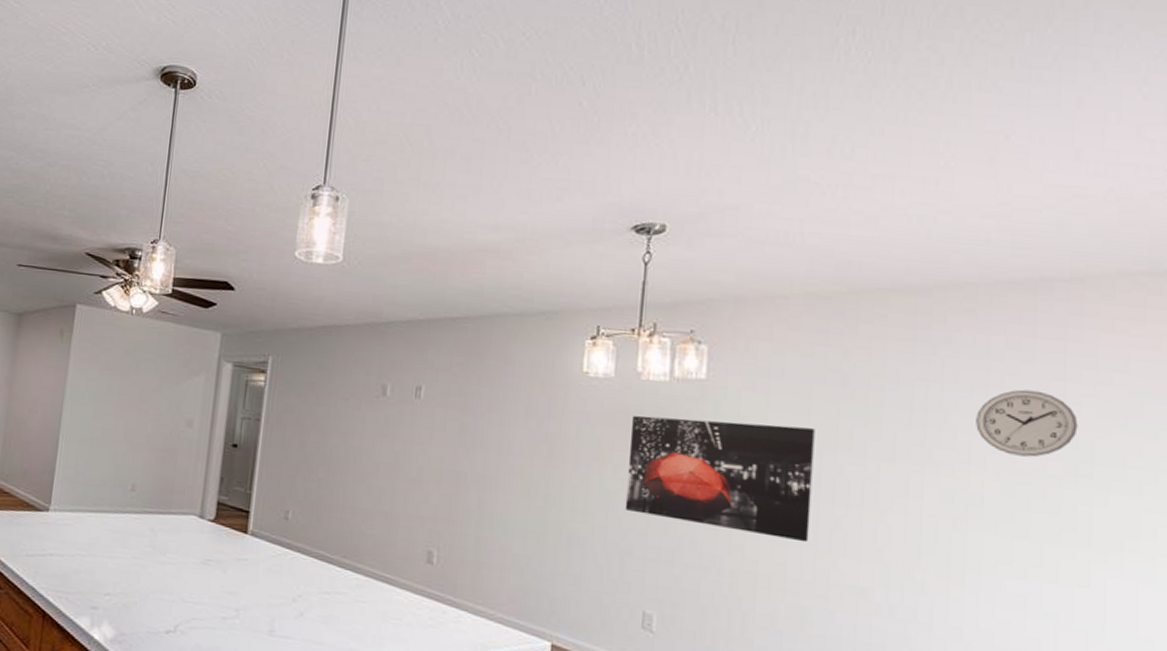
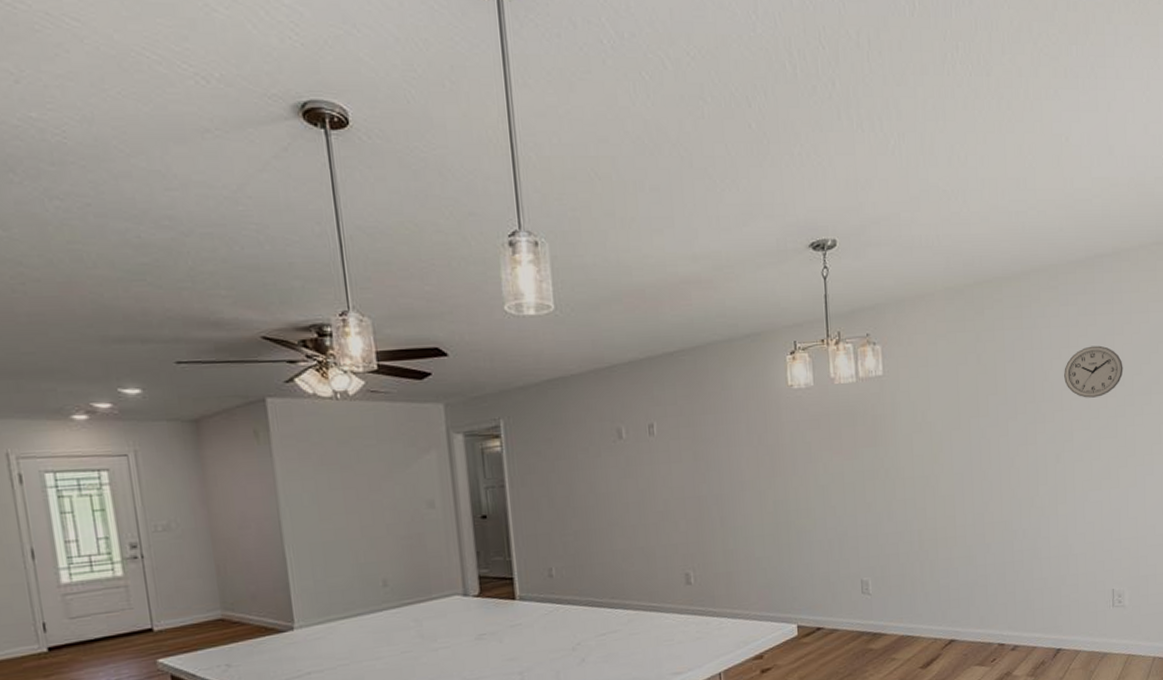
wall art: present [624,415,815,543] -> none [832,403,968,500]

